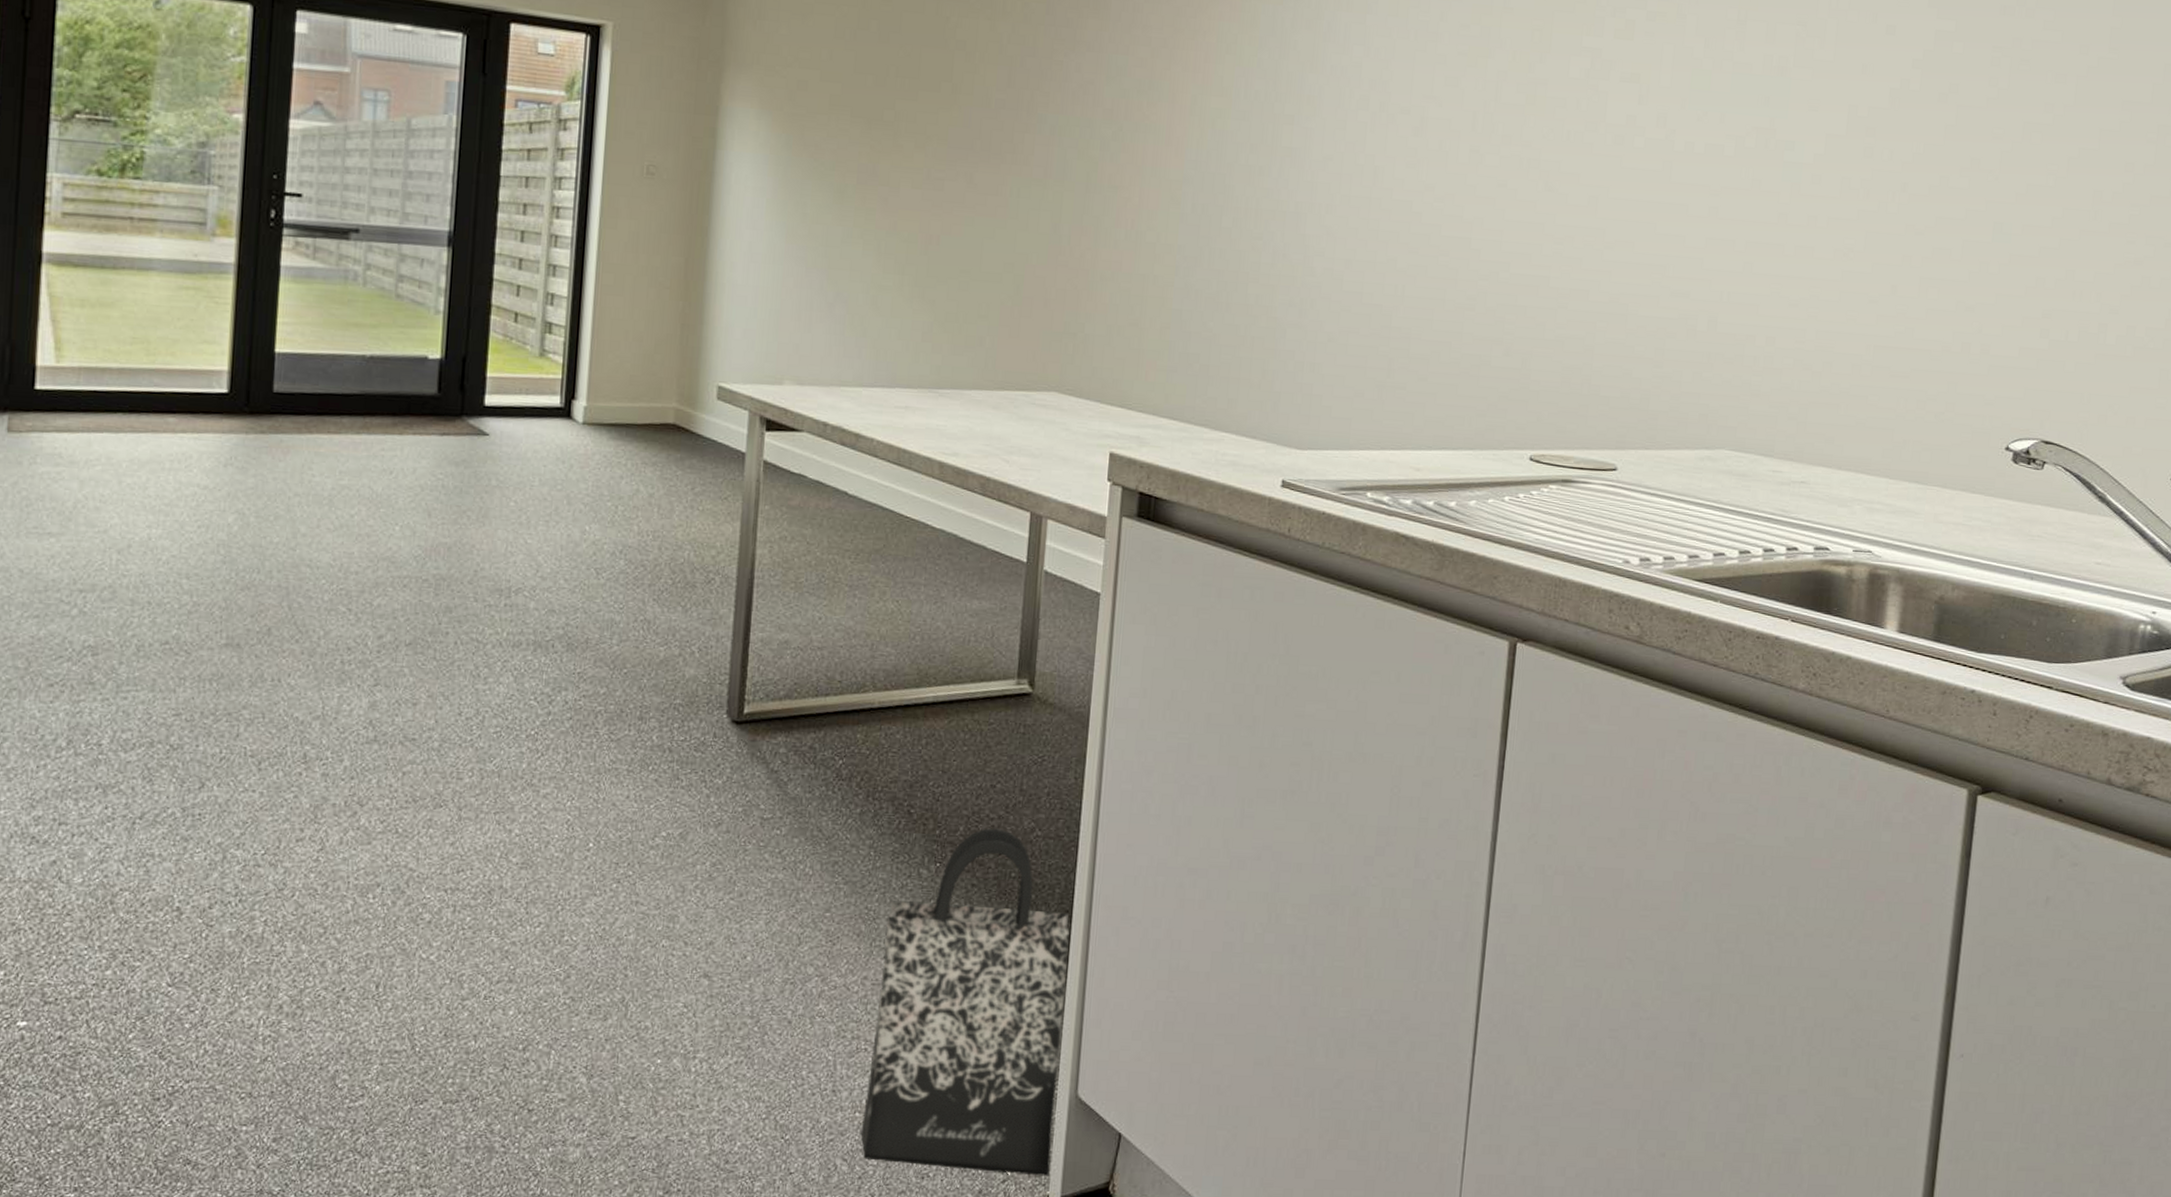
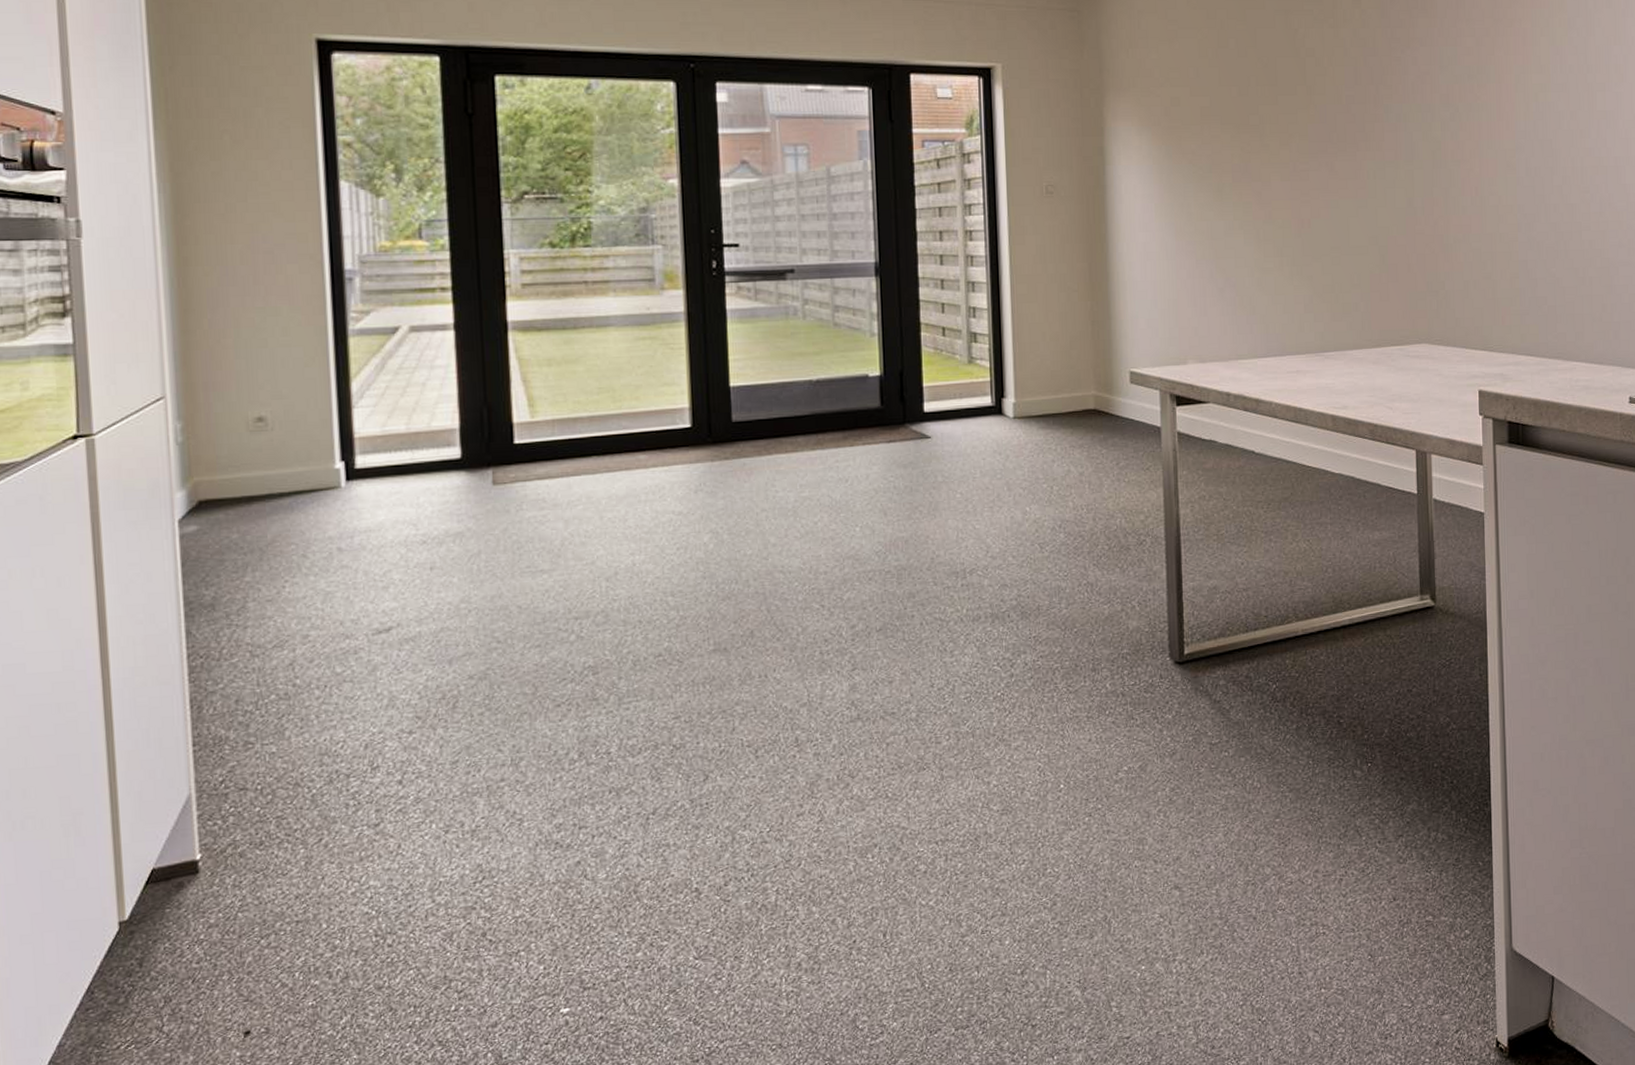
shopping bag: present [860,828,1070,1176] -> none [1327,726,1496,1029]

